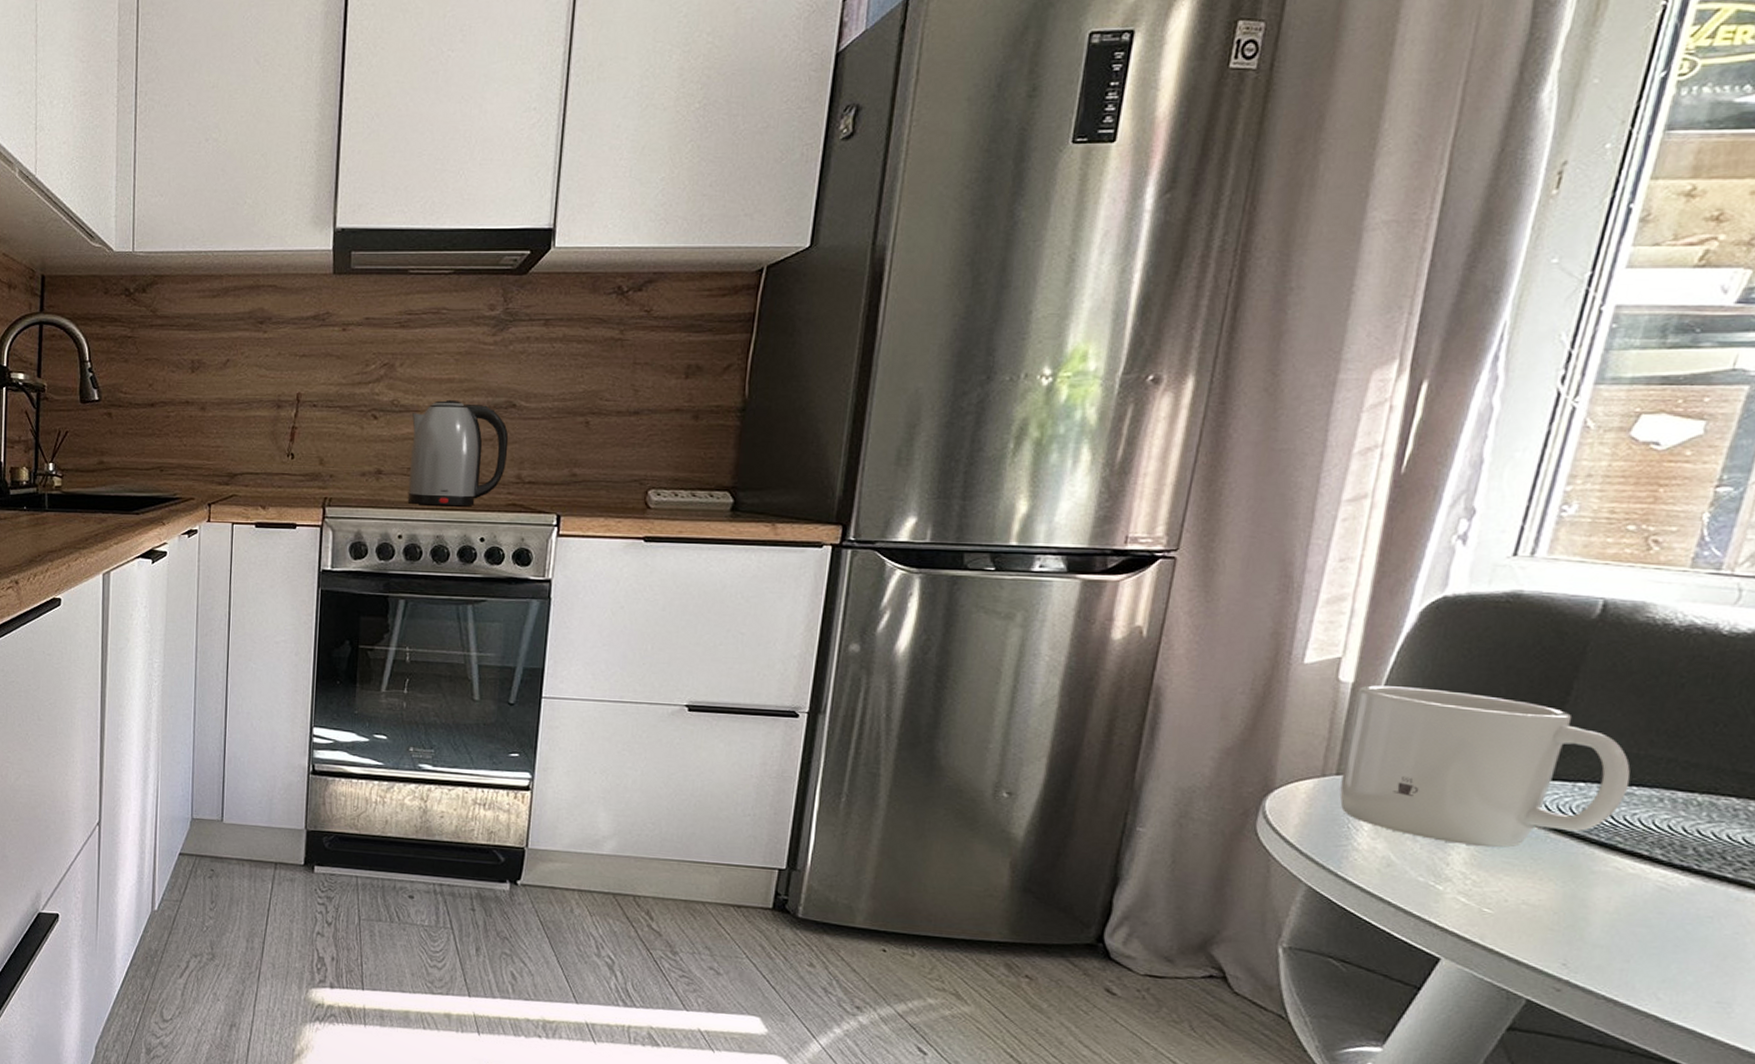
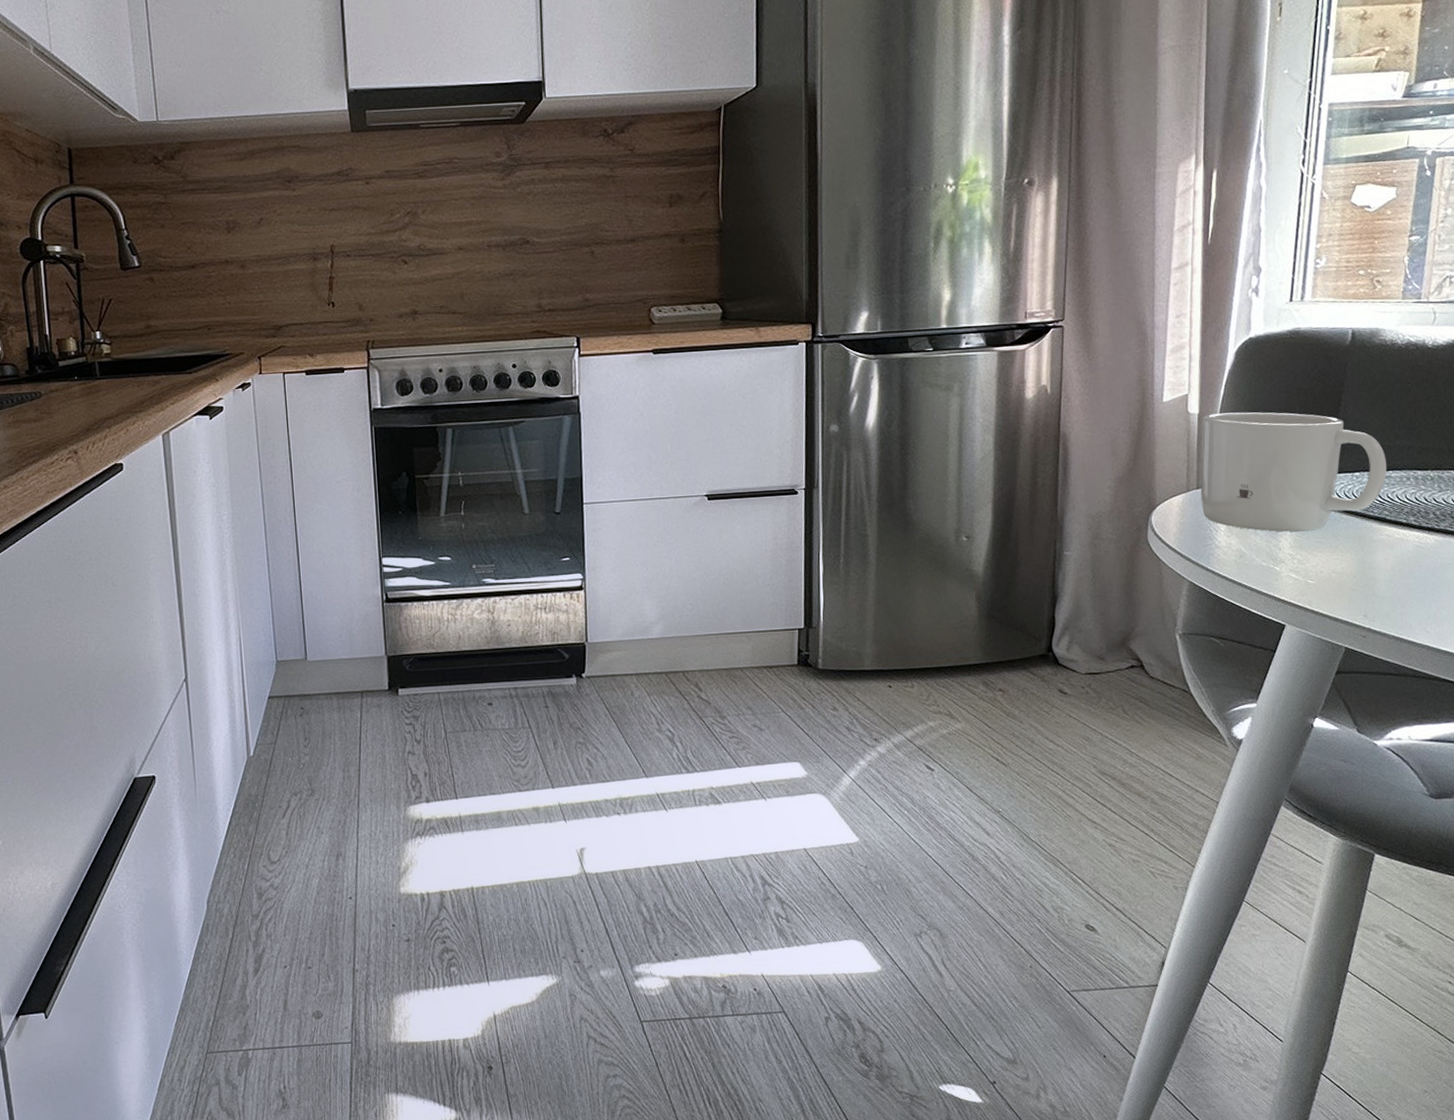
kettle: present [407,399,509,507] -> none [439,240,527,339]

